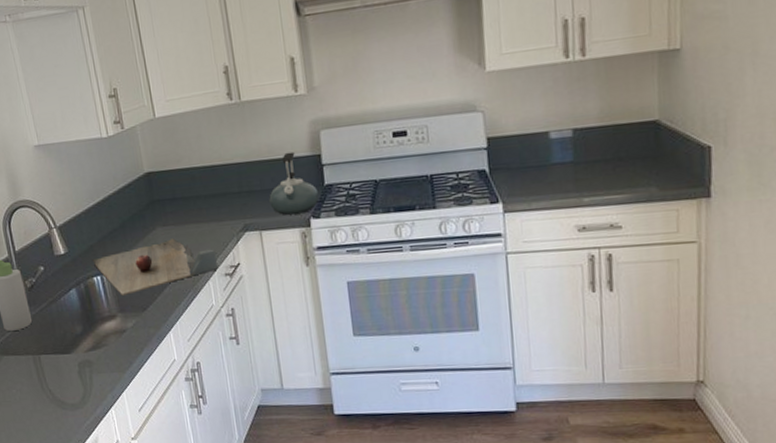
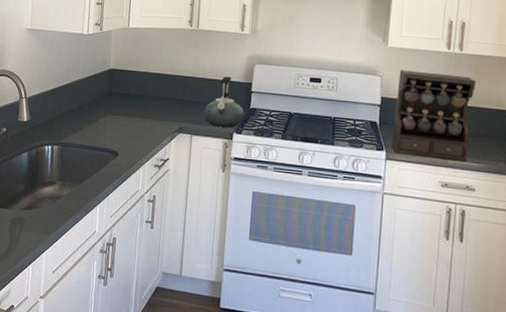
cutting board: present [91,238,218,297] -> none [47,126,151,168]
spice rack: none [505,88,608,203] -> present [392,70,476,163]

